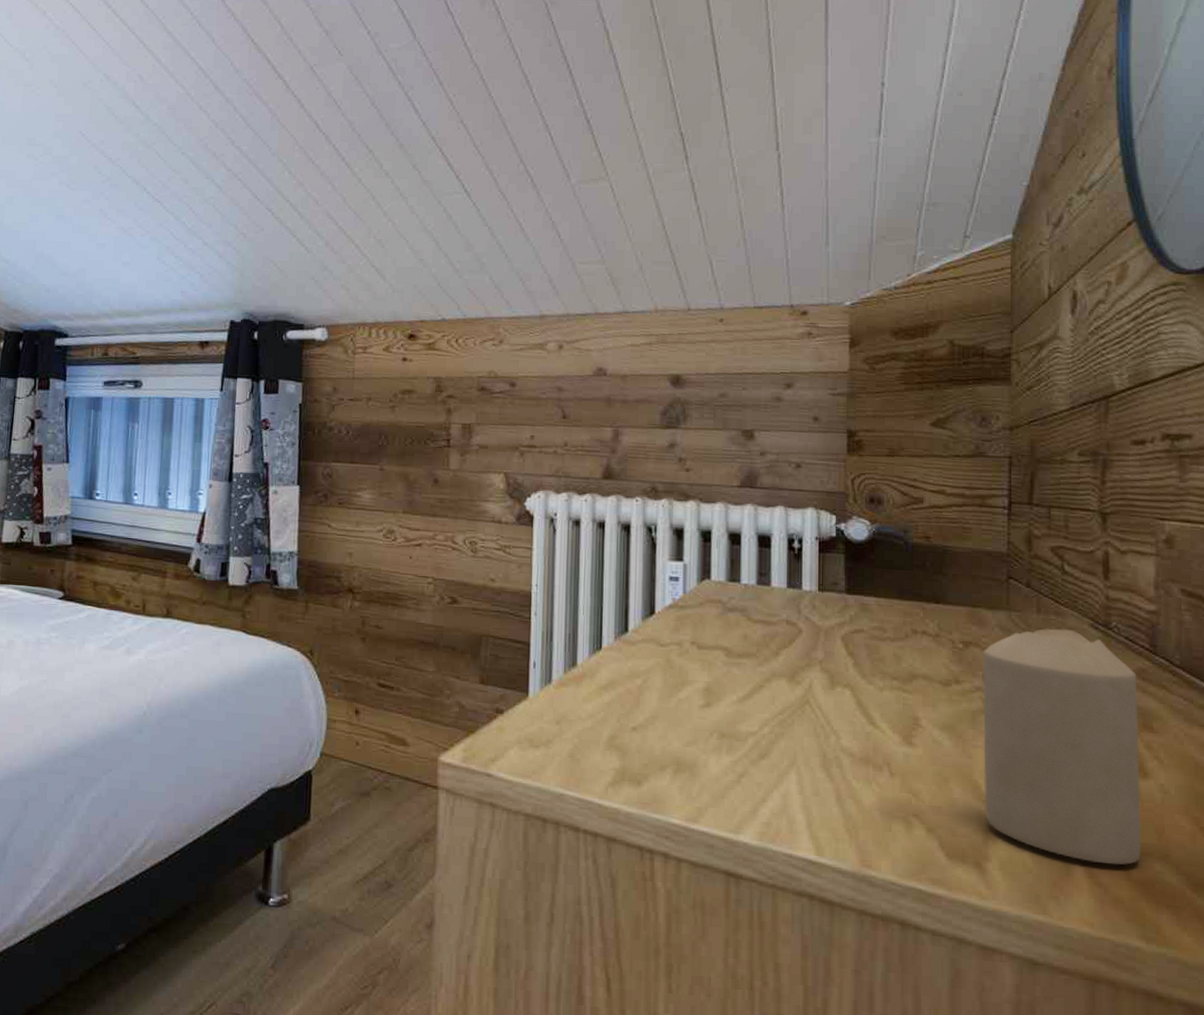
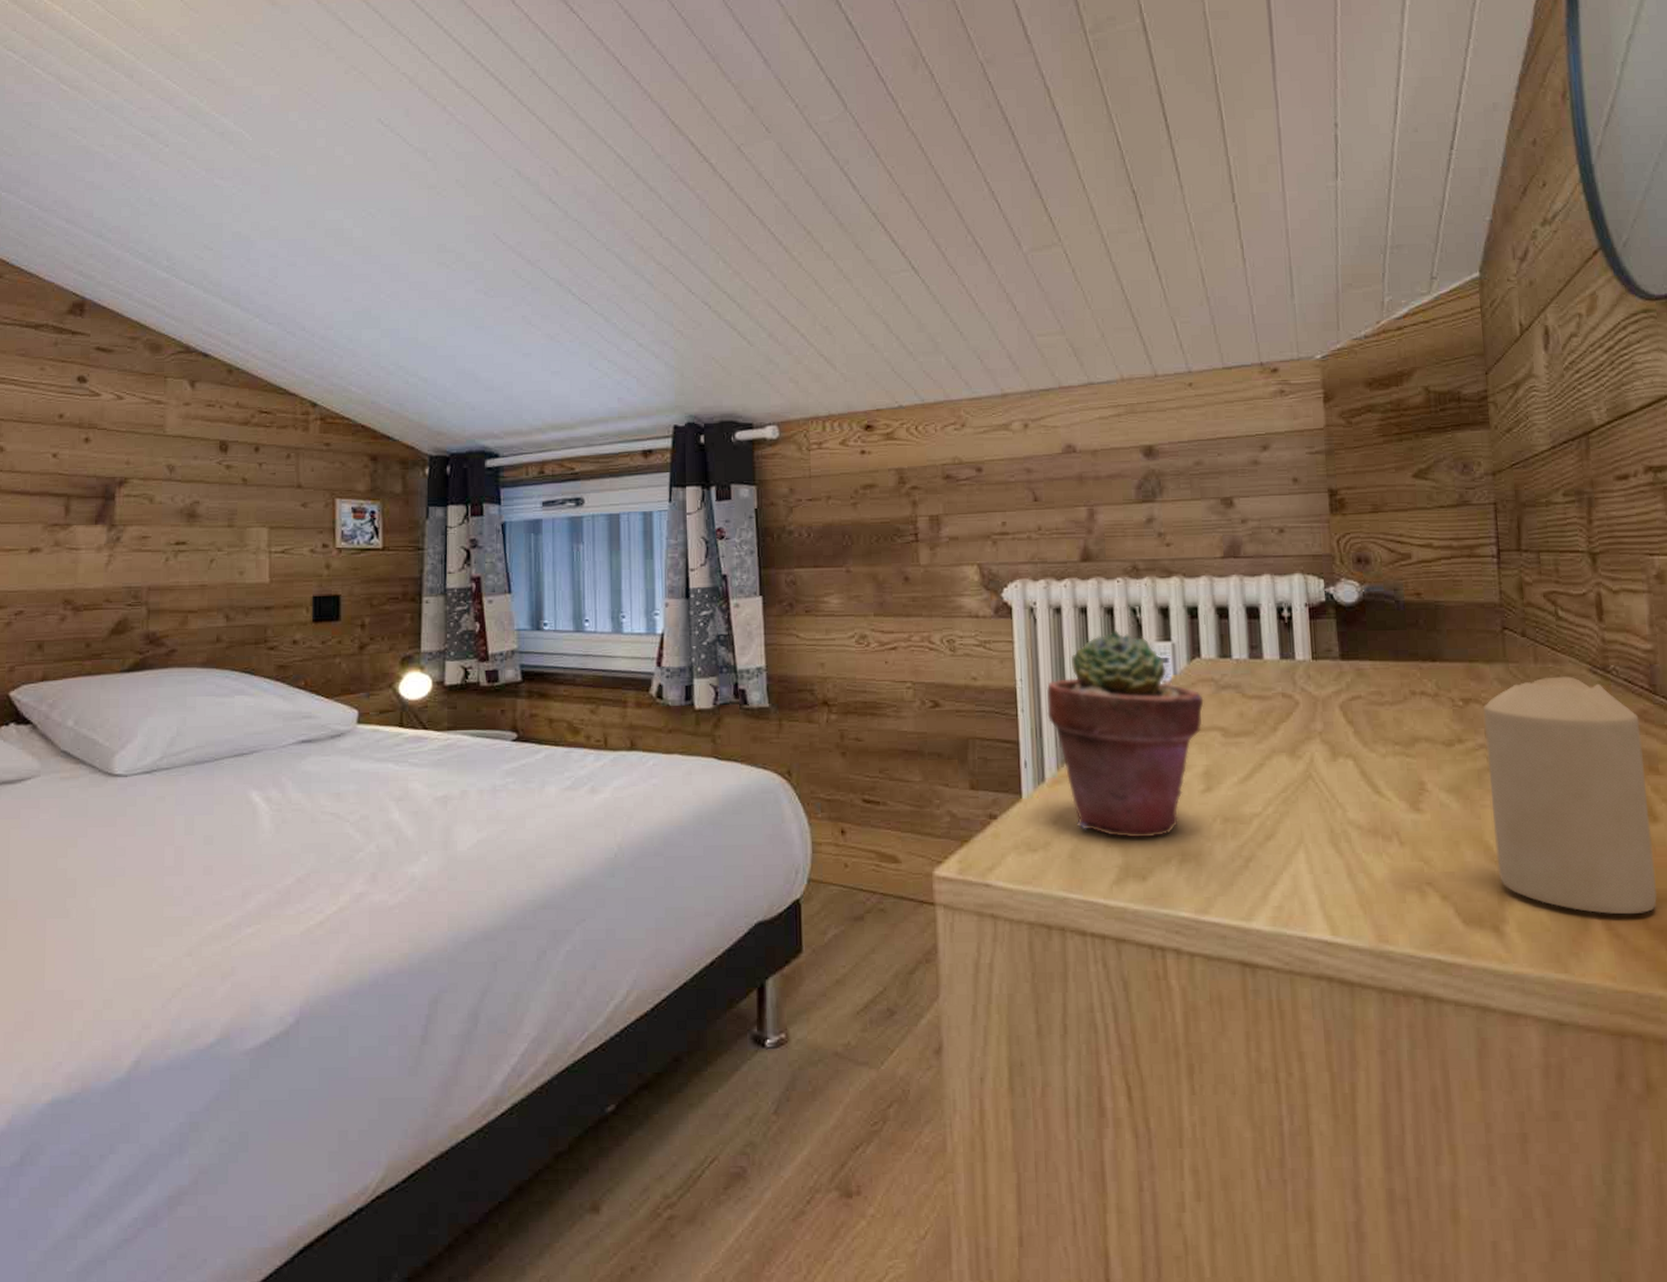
potted succulent: none [559,546,710,746] -> present [1046,630,1204,838]

